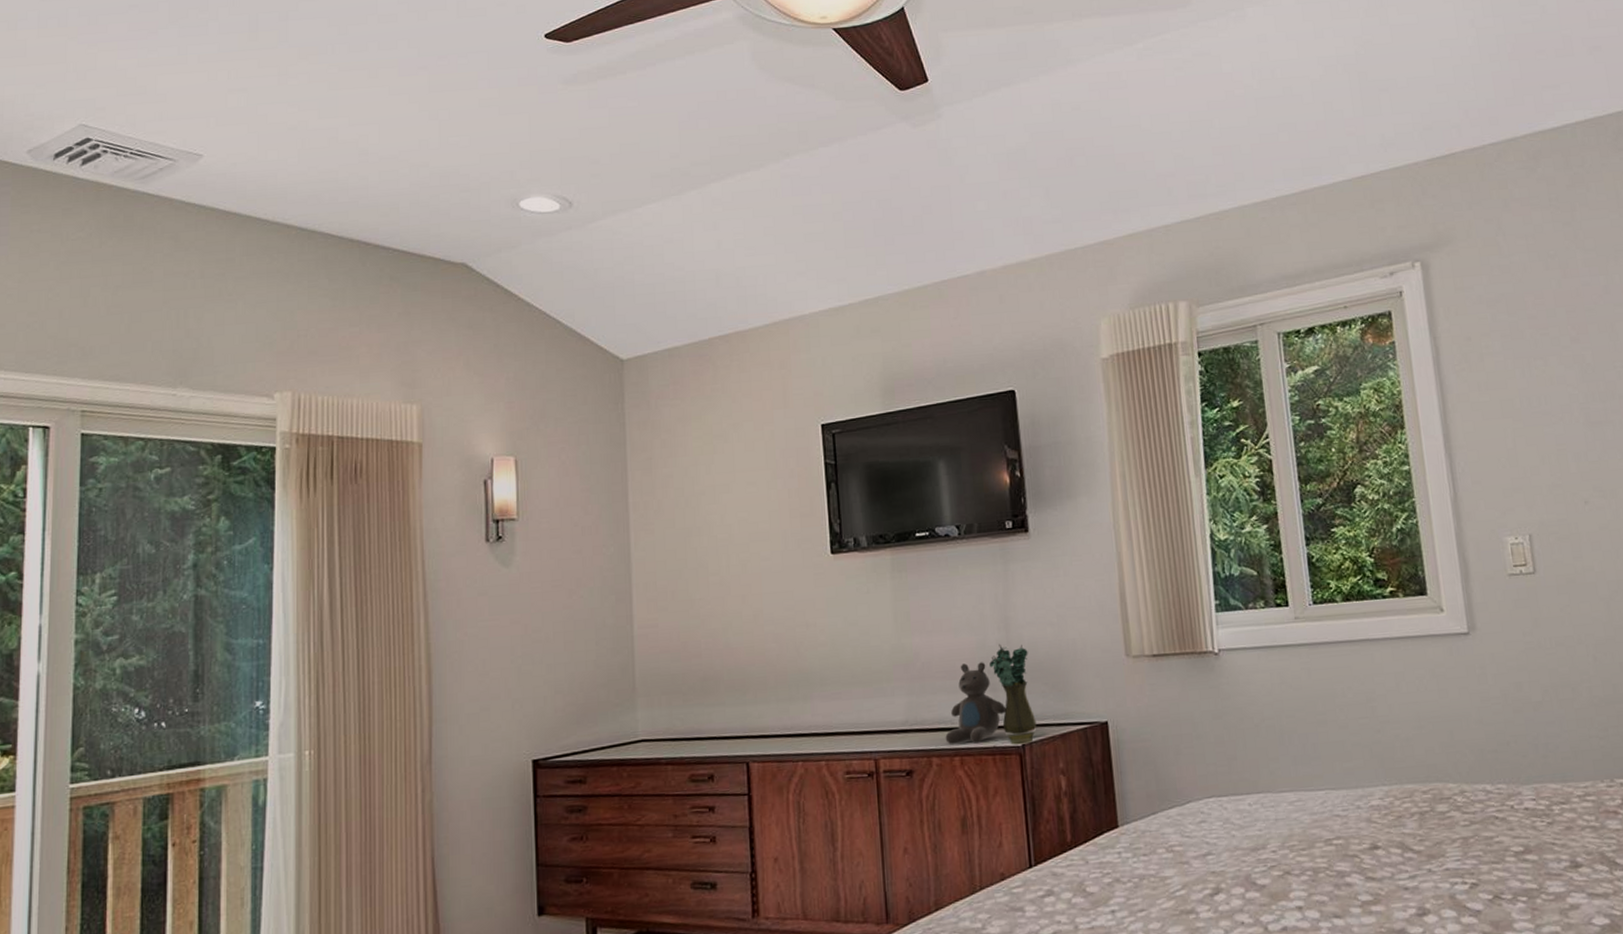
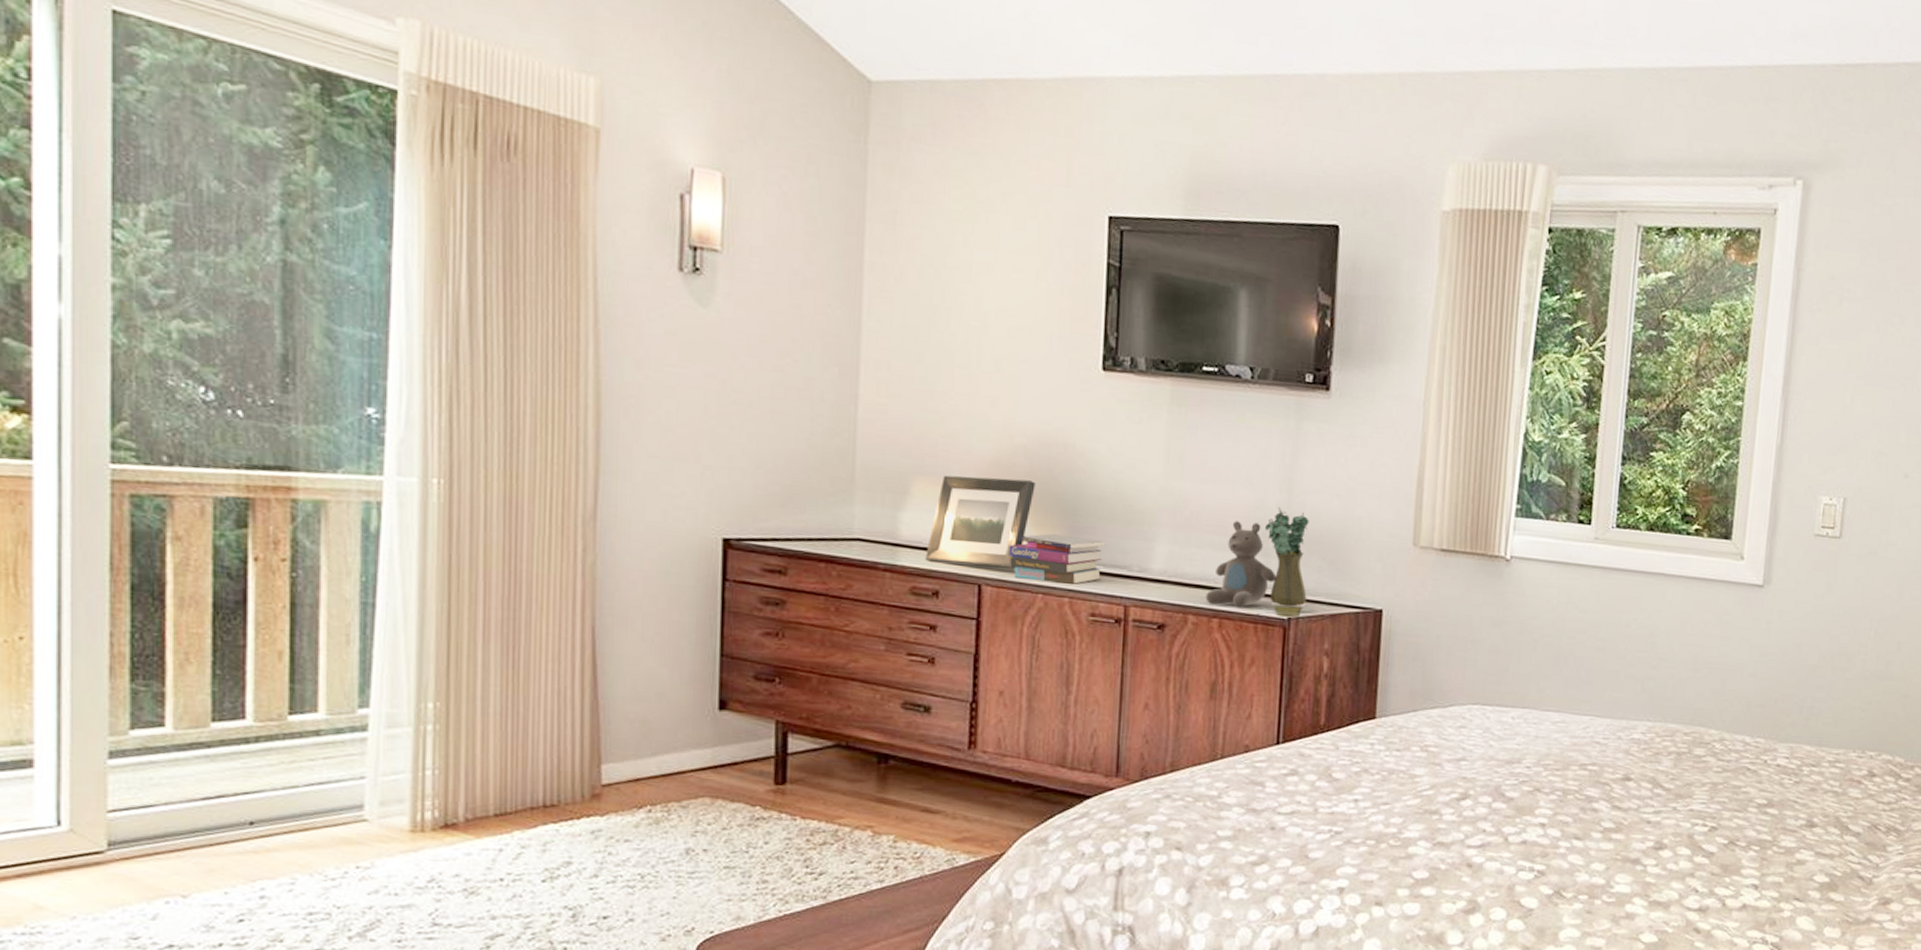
picture frame: none [699,661,786,750] -> present [925,475,1036,569]
books: none [769,703,852,751] -> present [1008,533,1106,586]

